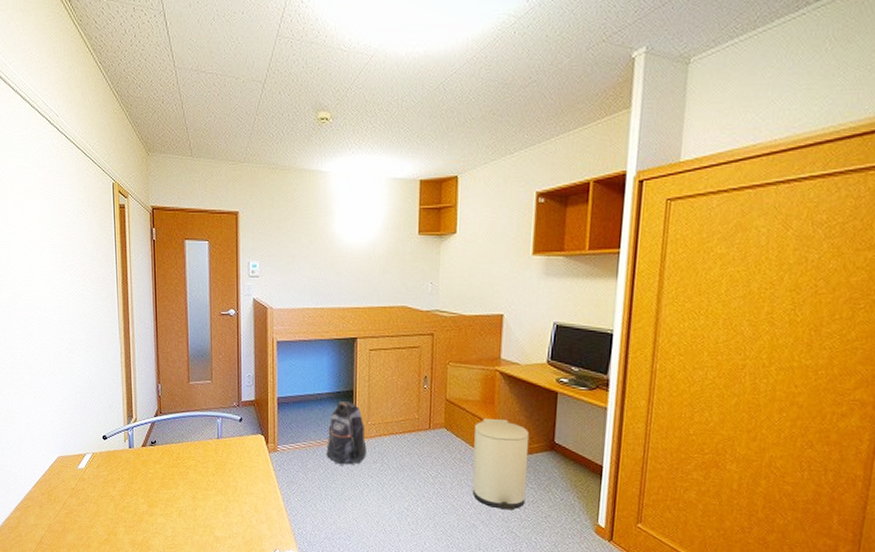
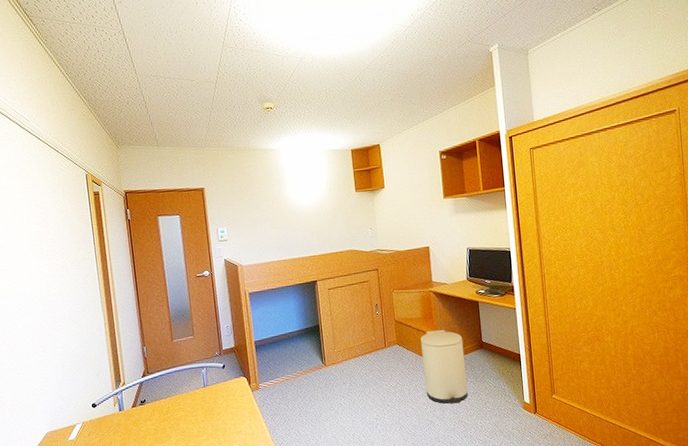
backpack: present [326,401,367,466] -> none [301,335,337,391]

